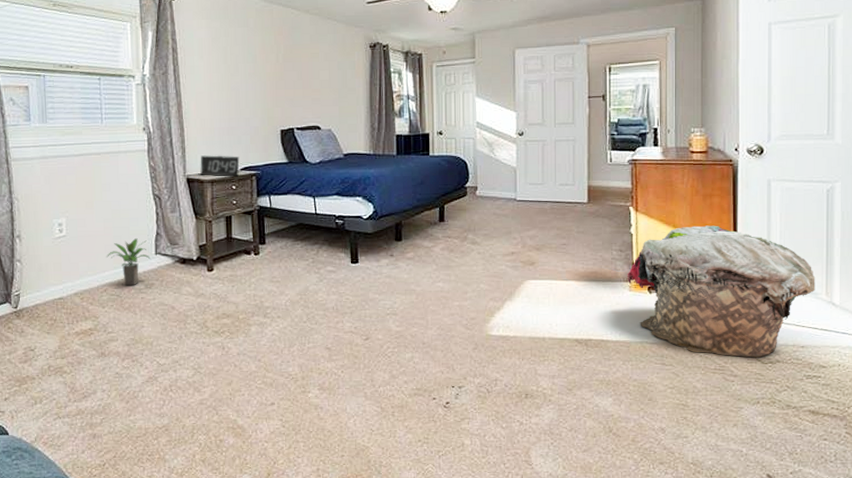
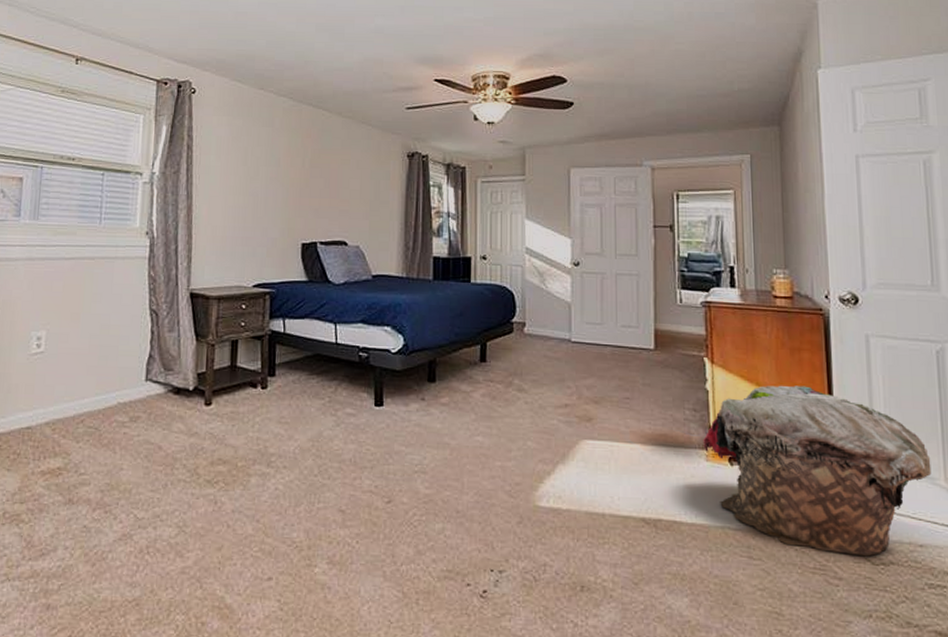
potted plant: present [106,238,151,286] -> none [87,360,139,418]
alarm clock: present [200,155,240,177] -> none [206,267,253,294]

